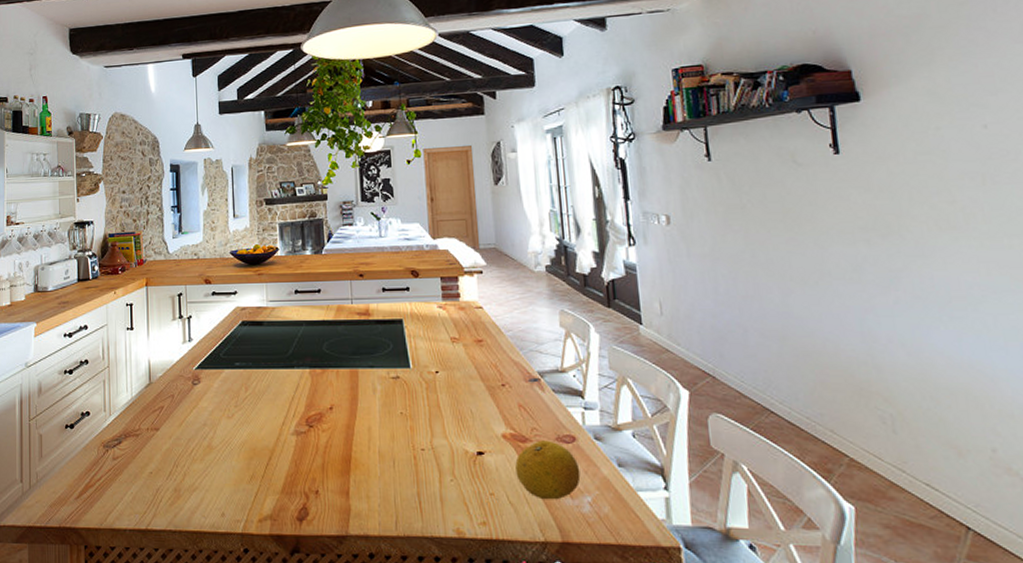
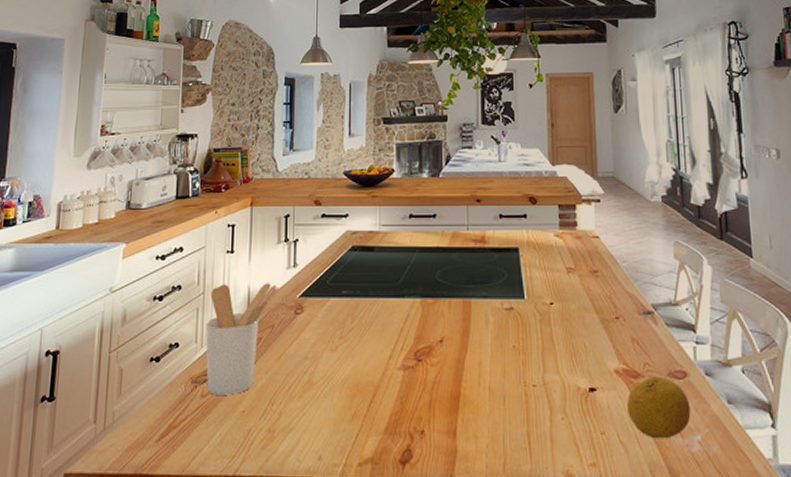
utensil holder: none [113,357,177,458] -> present [206,283,279,395]

